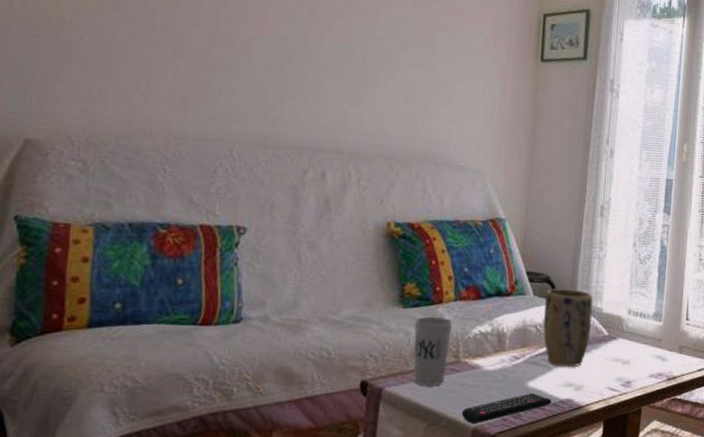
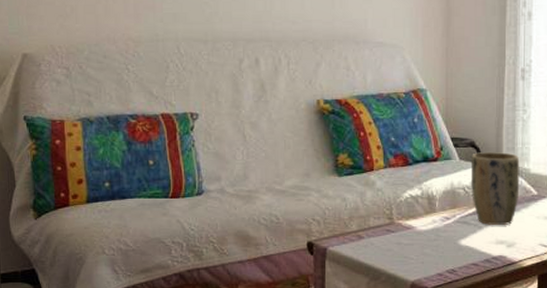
cup: present [413,316,452,385] -> none [350,183,384,245]
remote control: present [461,393,552,423] -> none [399,250,485,278]

